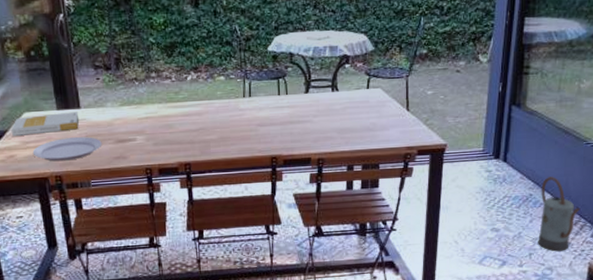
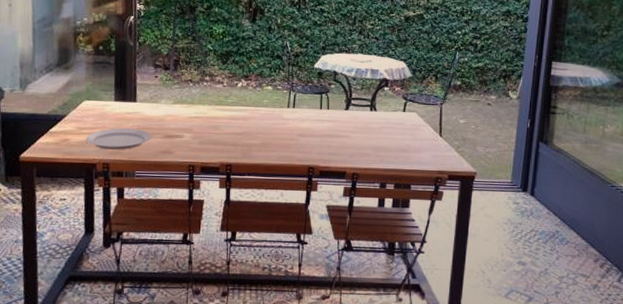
book: present [10,112,80,136] -> none [69,104,134,122]
watering can: present [538,176,581,252] -> none [564,215,607,293]

